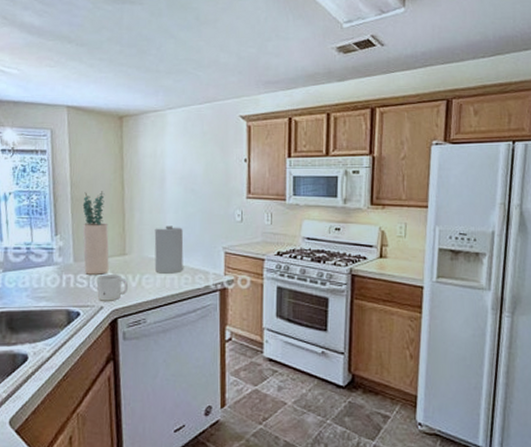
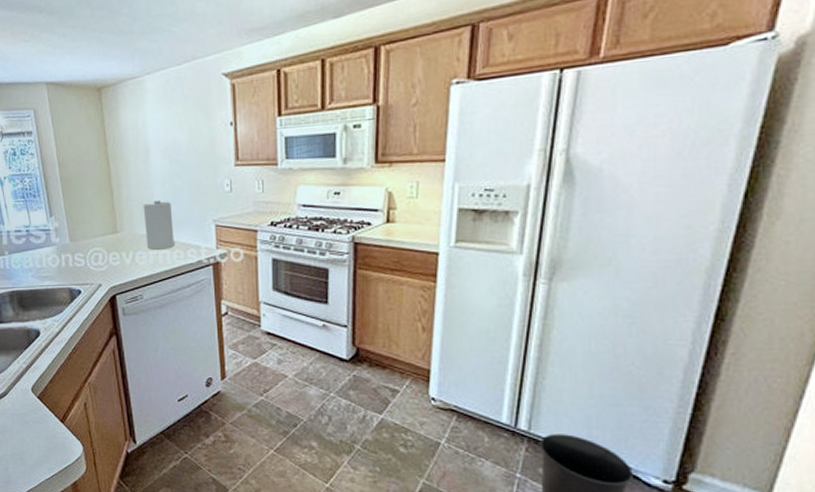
vase: present [82,191,109,275] -> none [72,169,103,254]
mug: present [96,275,129,301] -> none [92,252,123,279]

